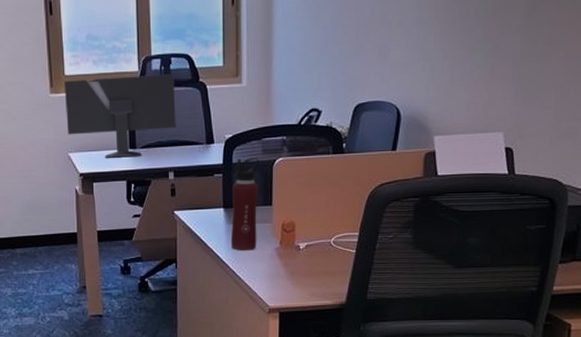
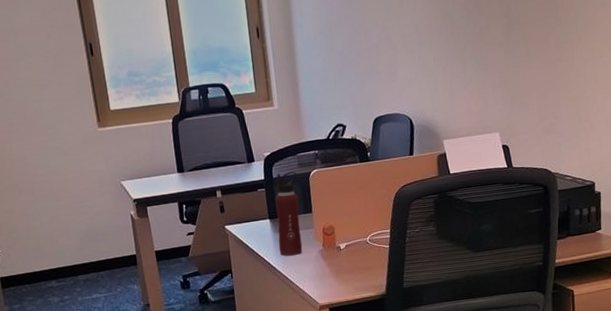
computer monitor: present [63,74,176,158] -> none [110,102,219,183]

